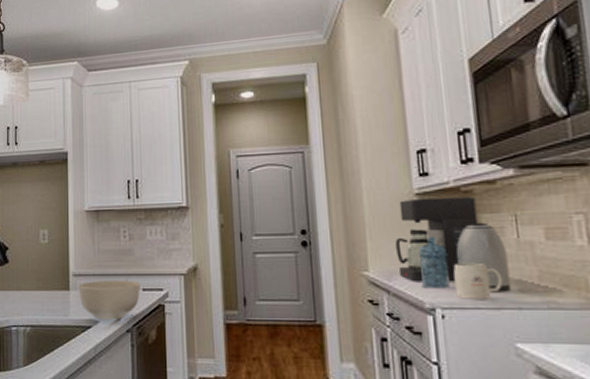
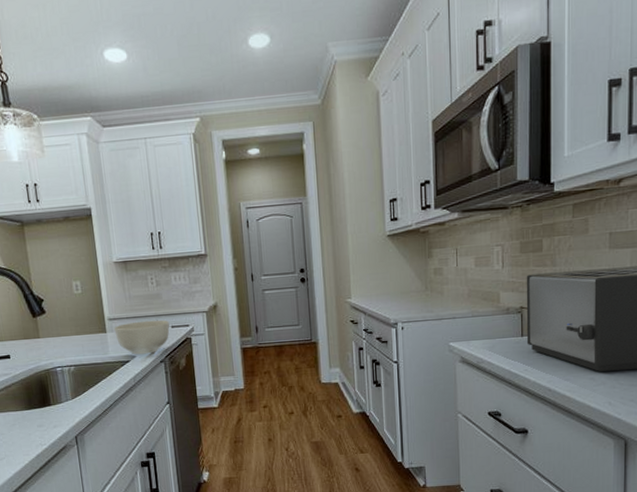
coffee maker: present [395,196,478,282] -> none [371,236,431,305]
canister: present [418,236,450,289] -> none [387,268,409,309]
mug: present [453,262,504,301] -> none [411,286,445,315]
kettle: present [456,222,512,293] -> none [414,255,450,308]

